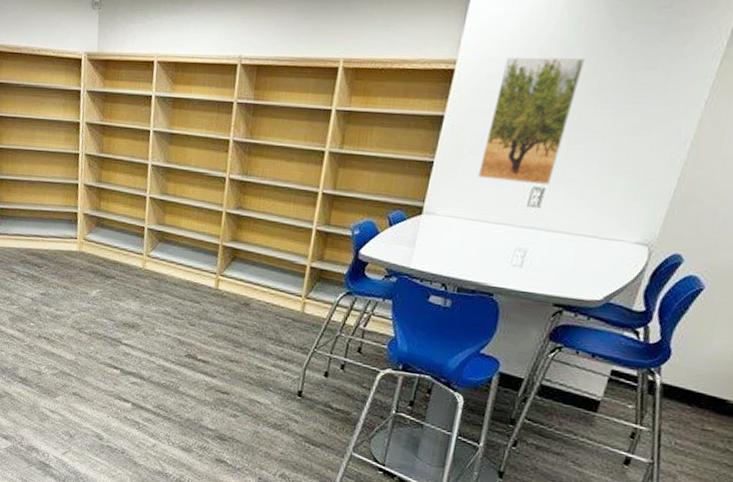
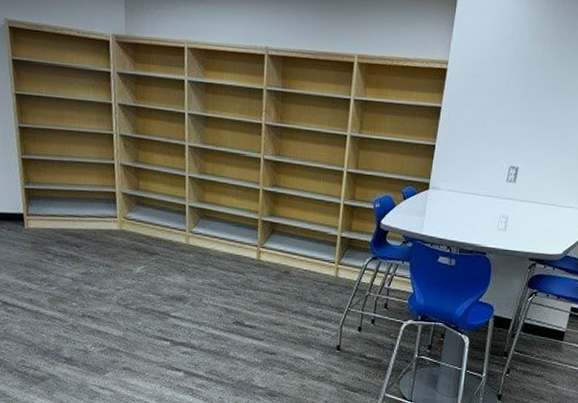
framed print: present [478,57,586,186] -> none [470,61,541,165]

